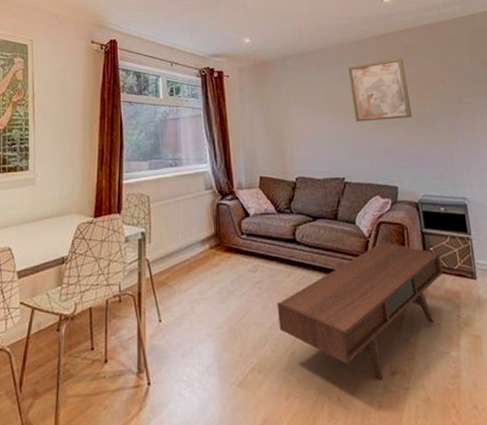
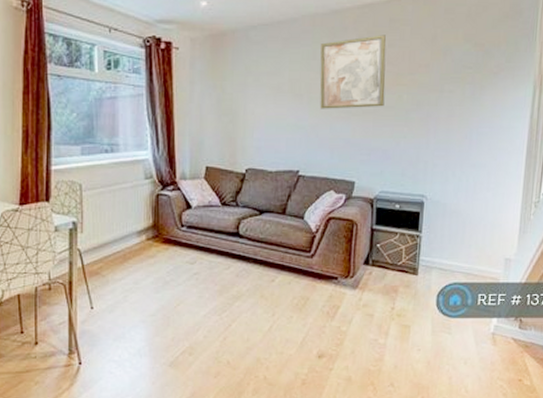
coffee table: present [277,242,443,380] -> none [213,238,386,362]

